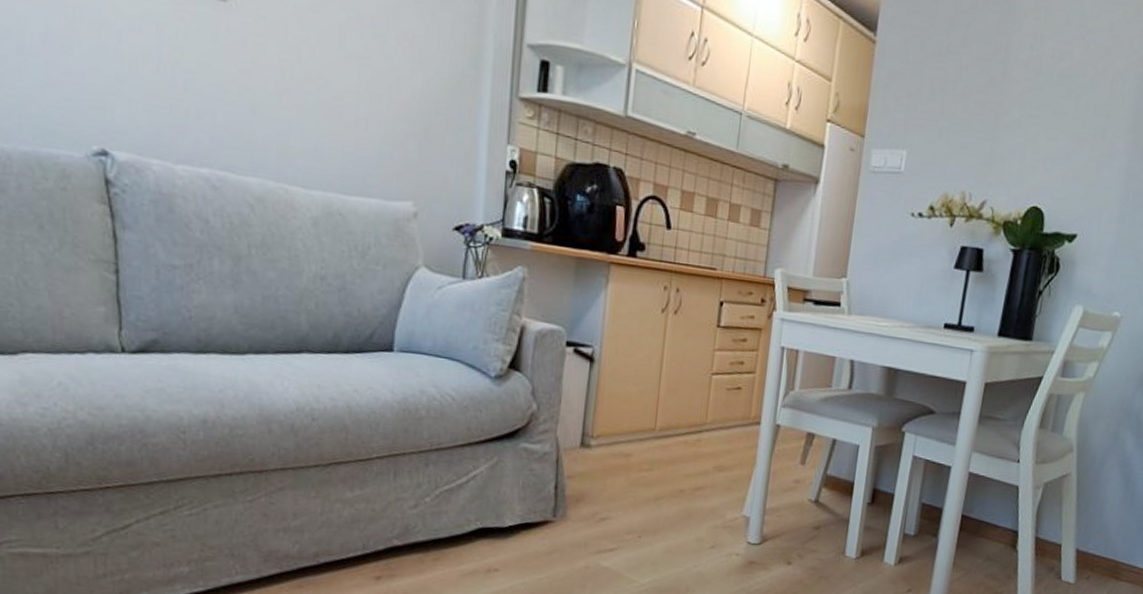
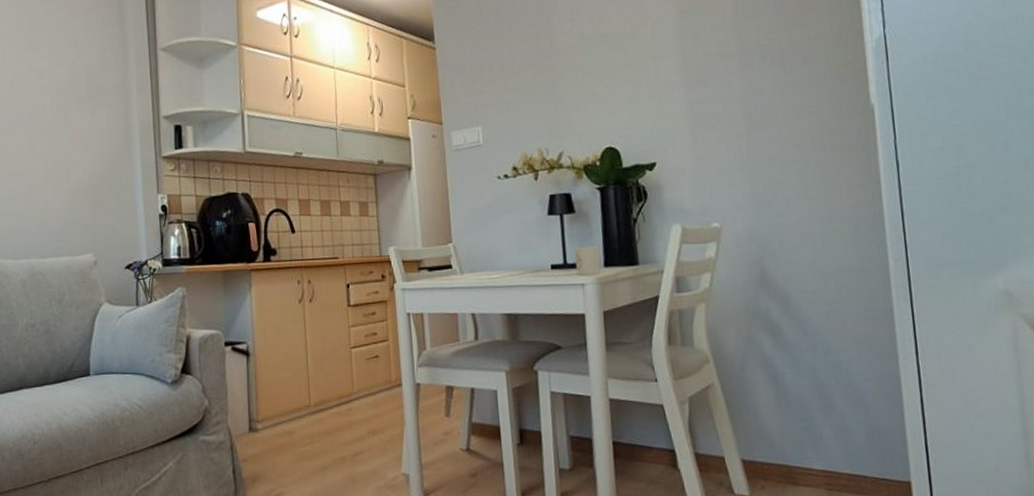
mug: none [969,309,998,344] -> present [574,245,601,277]

